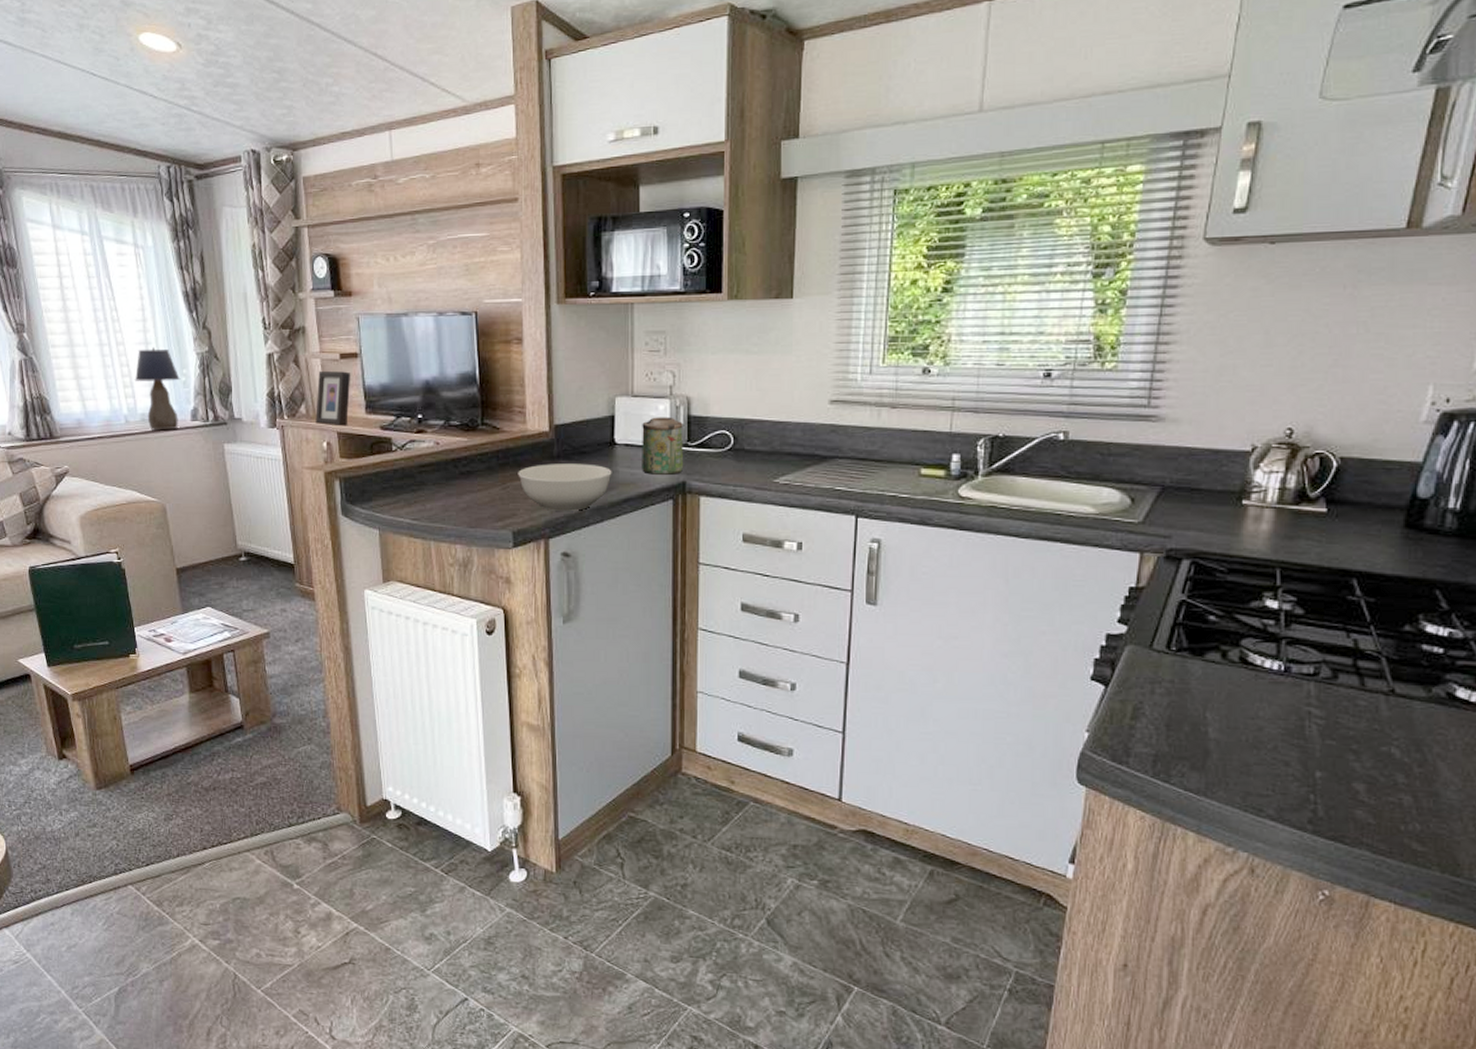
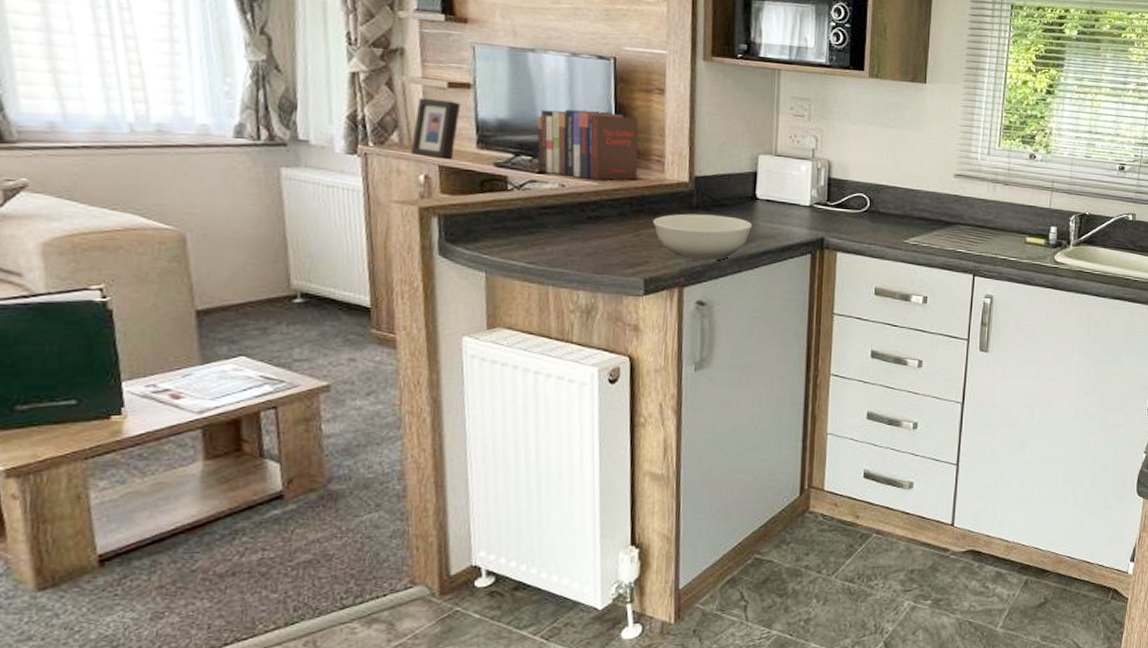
table lamp: present [134,347,181,431] -> none [148,47,222,146]
books: none [413,368,502,436] -> present [537,109,638,181]
canister: present [642,417,684,476] -> none [782,176,824,232]

